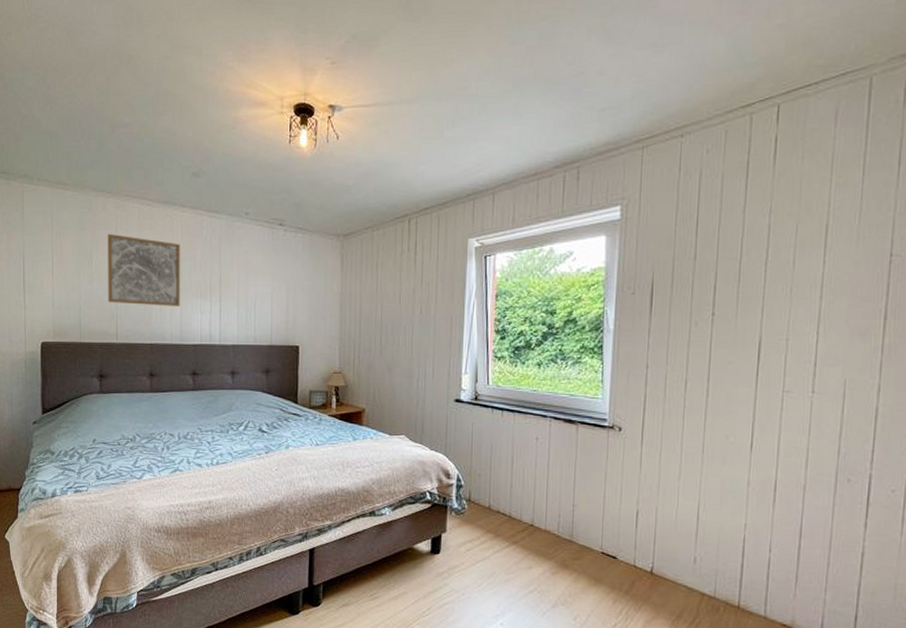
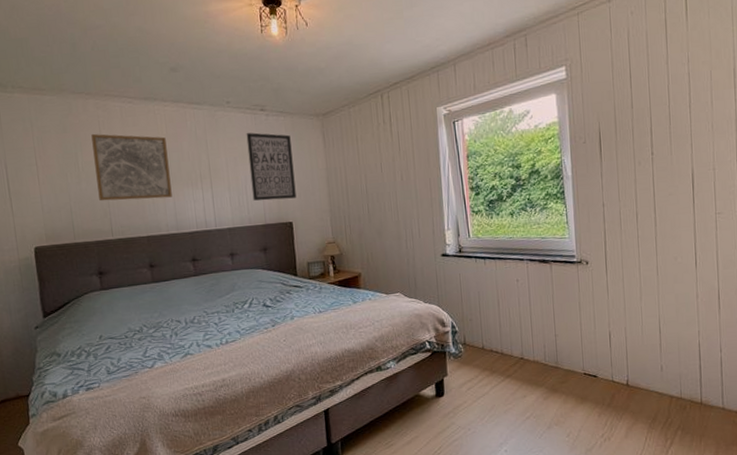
wall art: none [261,246,307,321] -> present [246,132,297,201]

